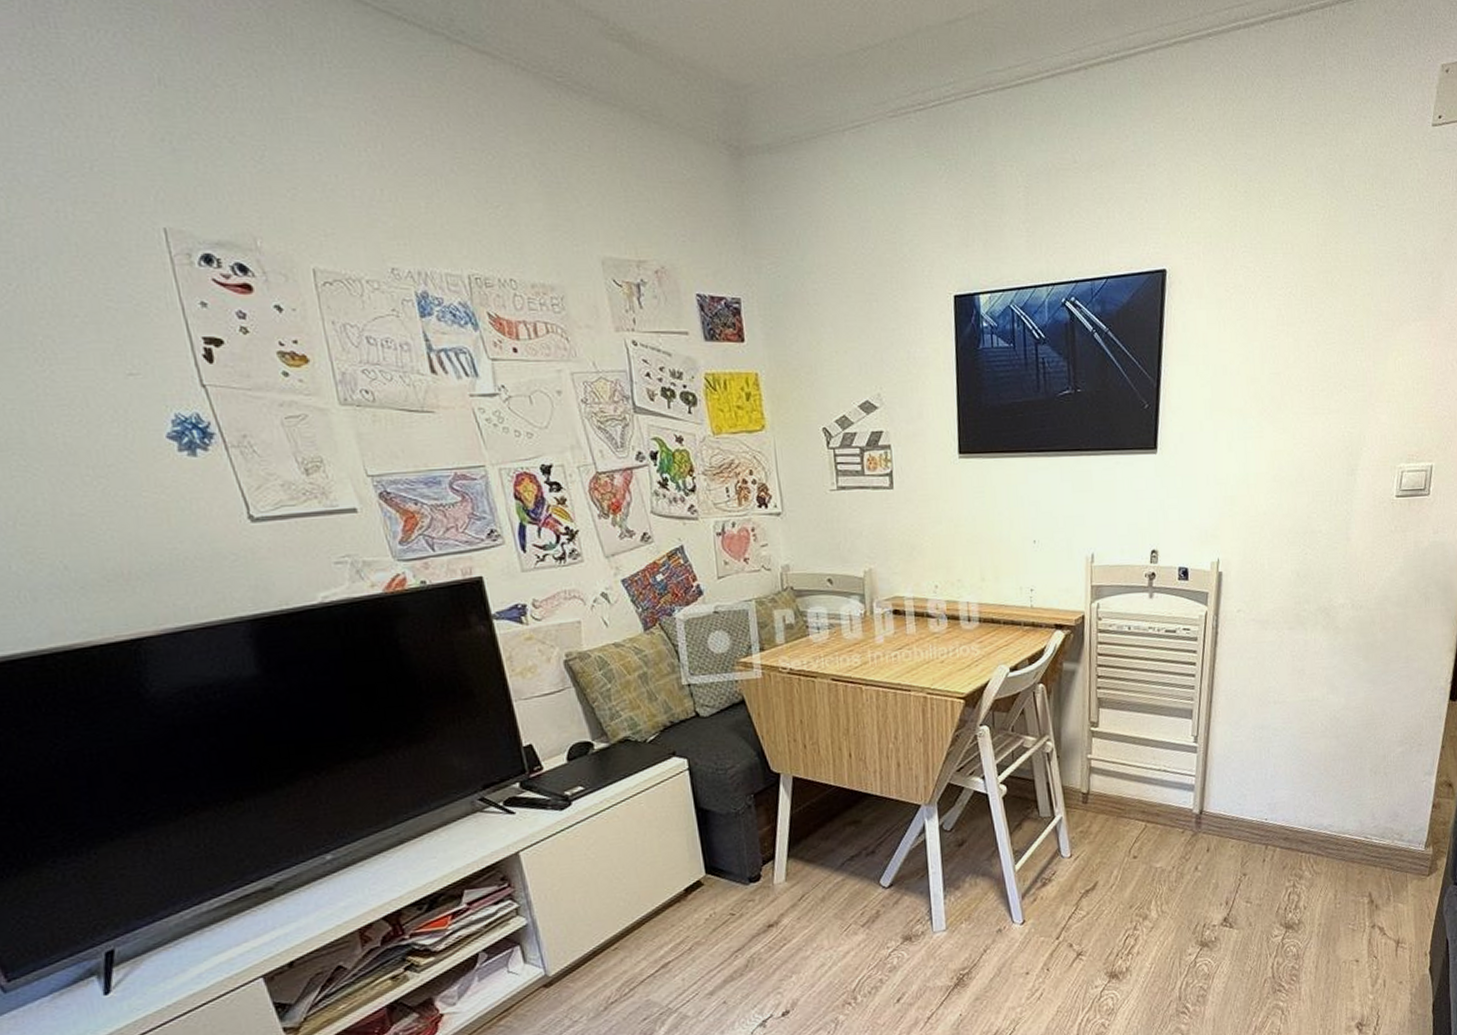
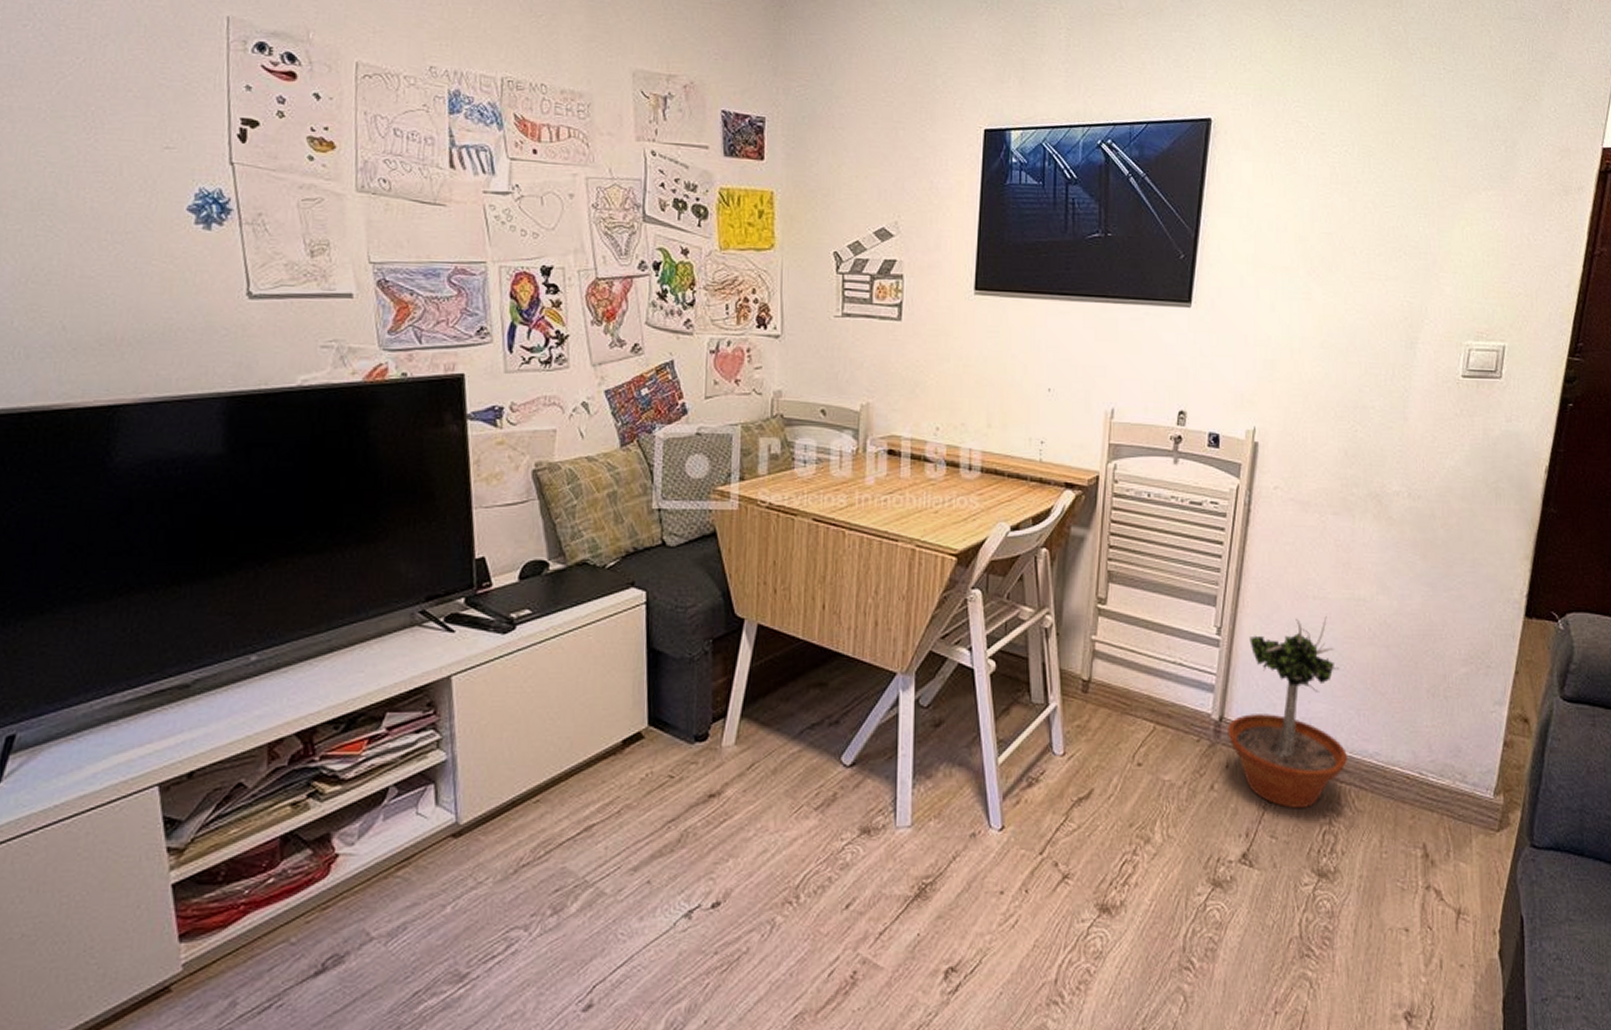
potted tree: none [1207,717,1306,878] -> present [1227,616,1347,808]

